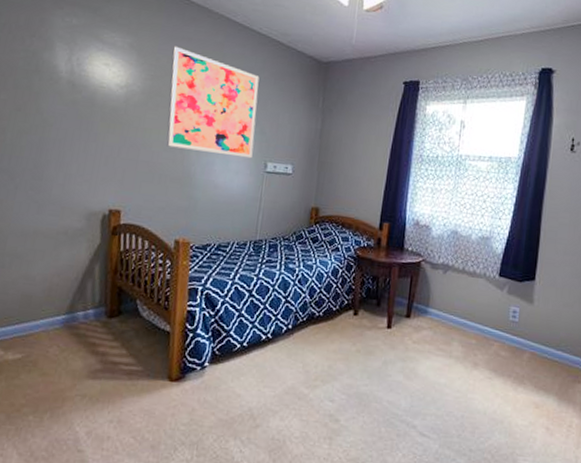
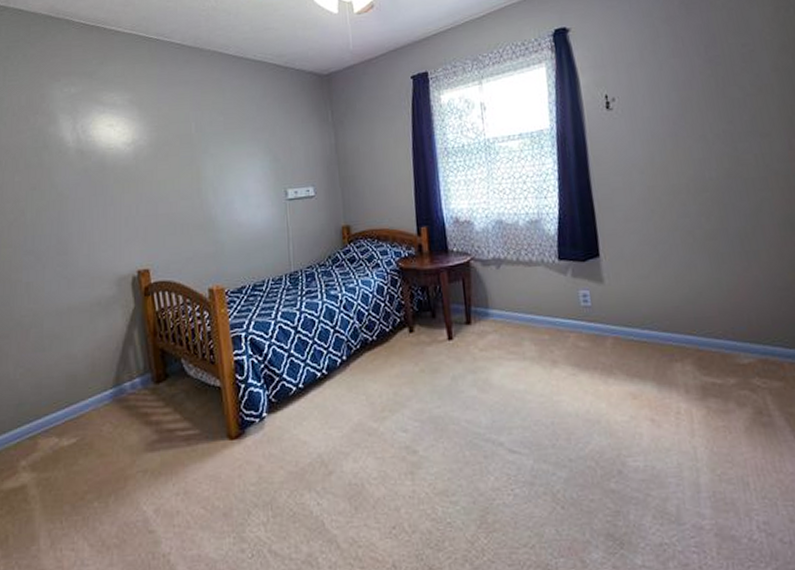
wall art: present [165,46,260,159] -> none [171,92,271,195]

